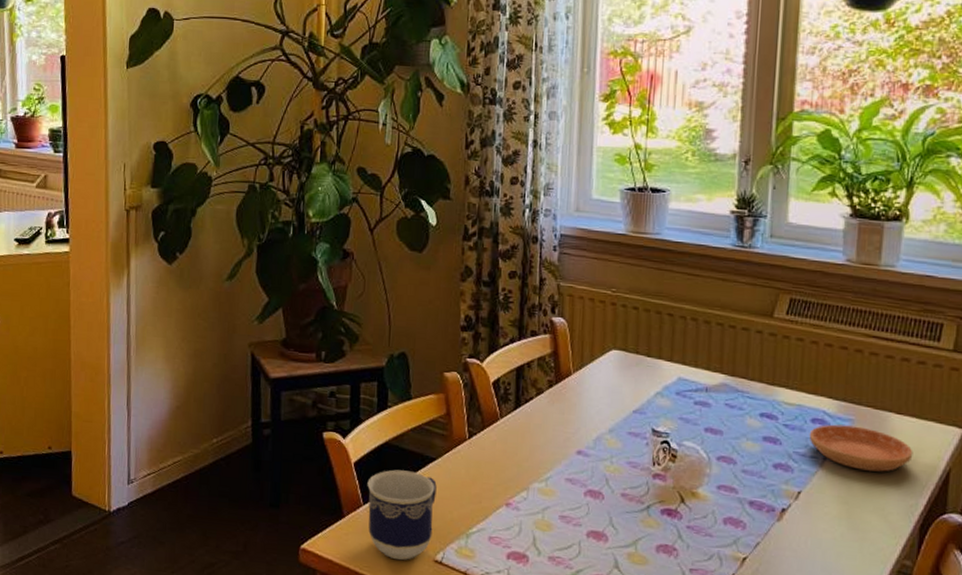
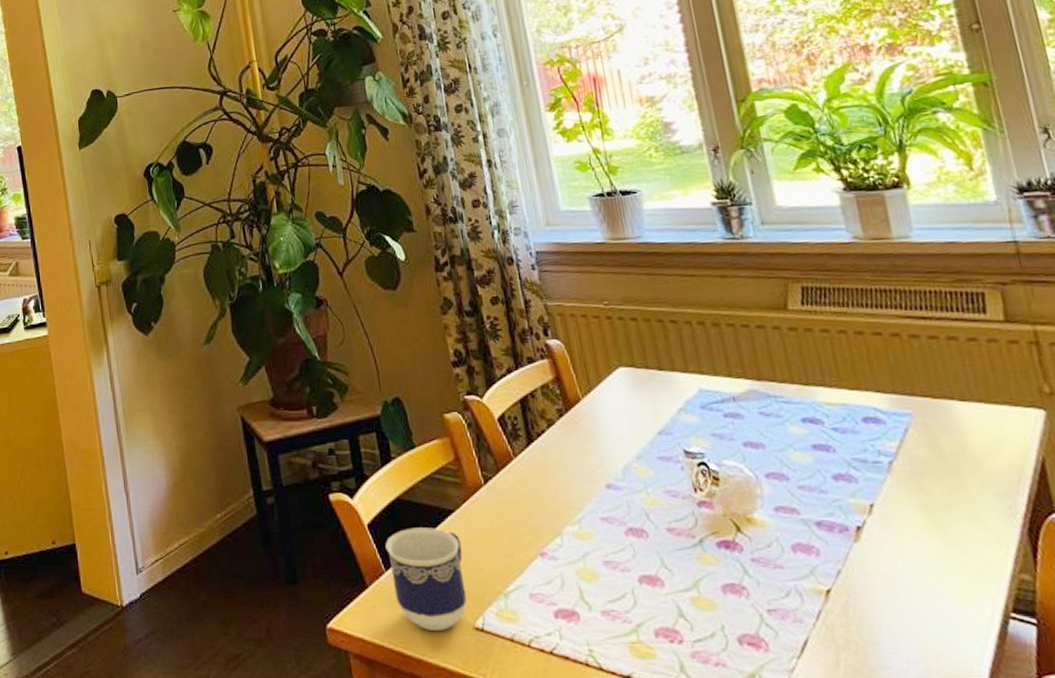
saucer: present [809,424,913,472] -> none [864,421,995,471]

